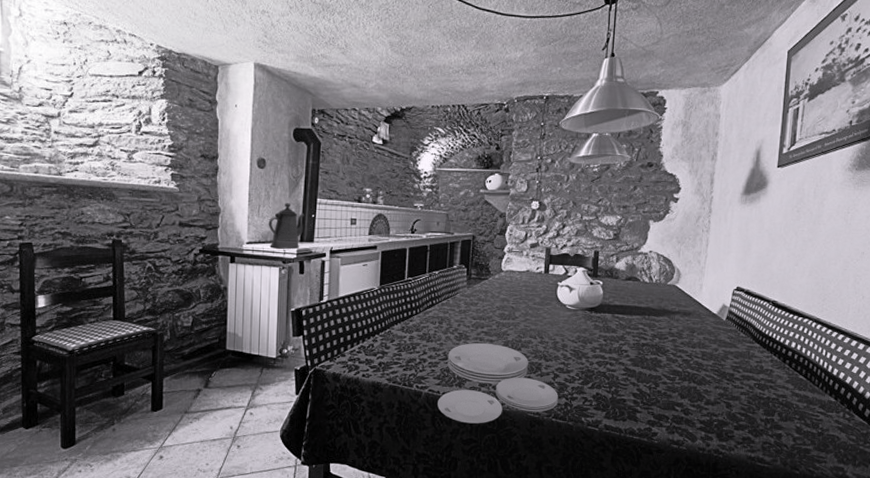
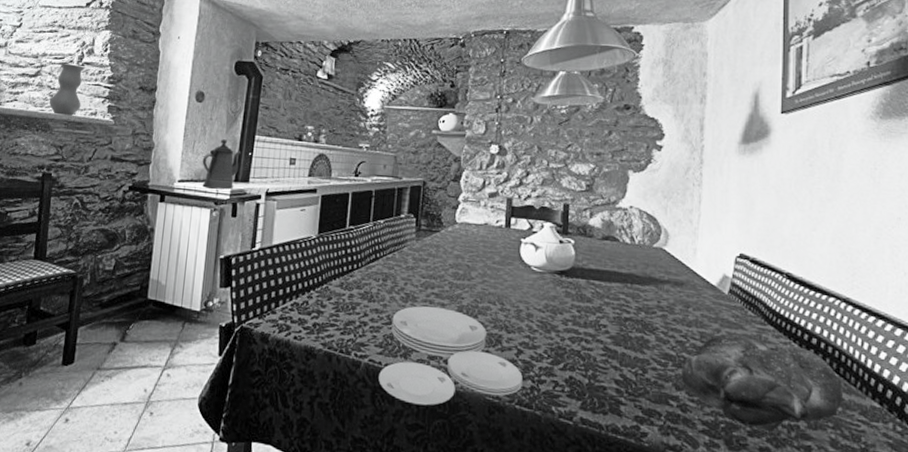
vase: none [111,132,145,185] -> present [49,62,86,117]
bread loaf: none [686,351,808,425] -> present [681,333,843,431]

